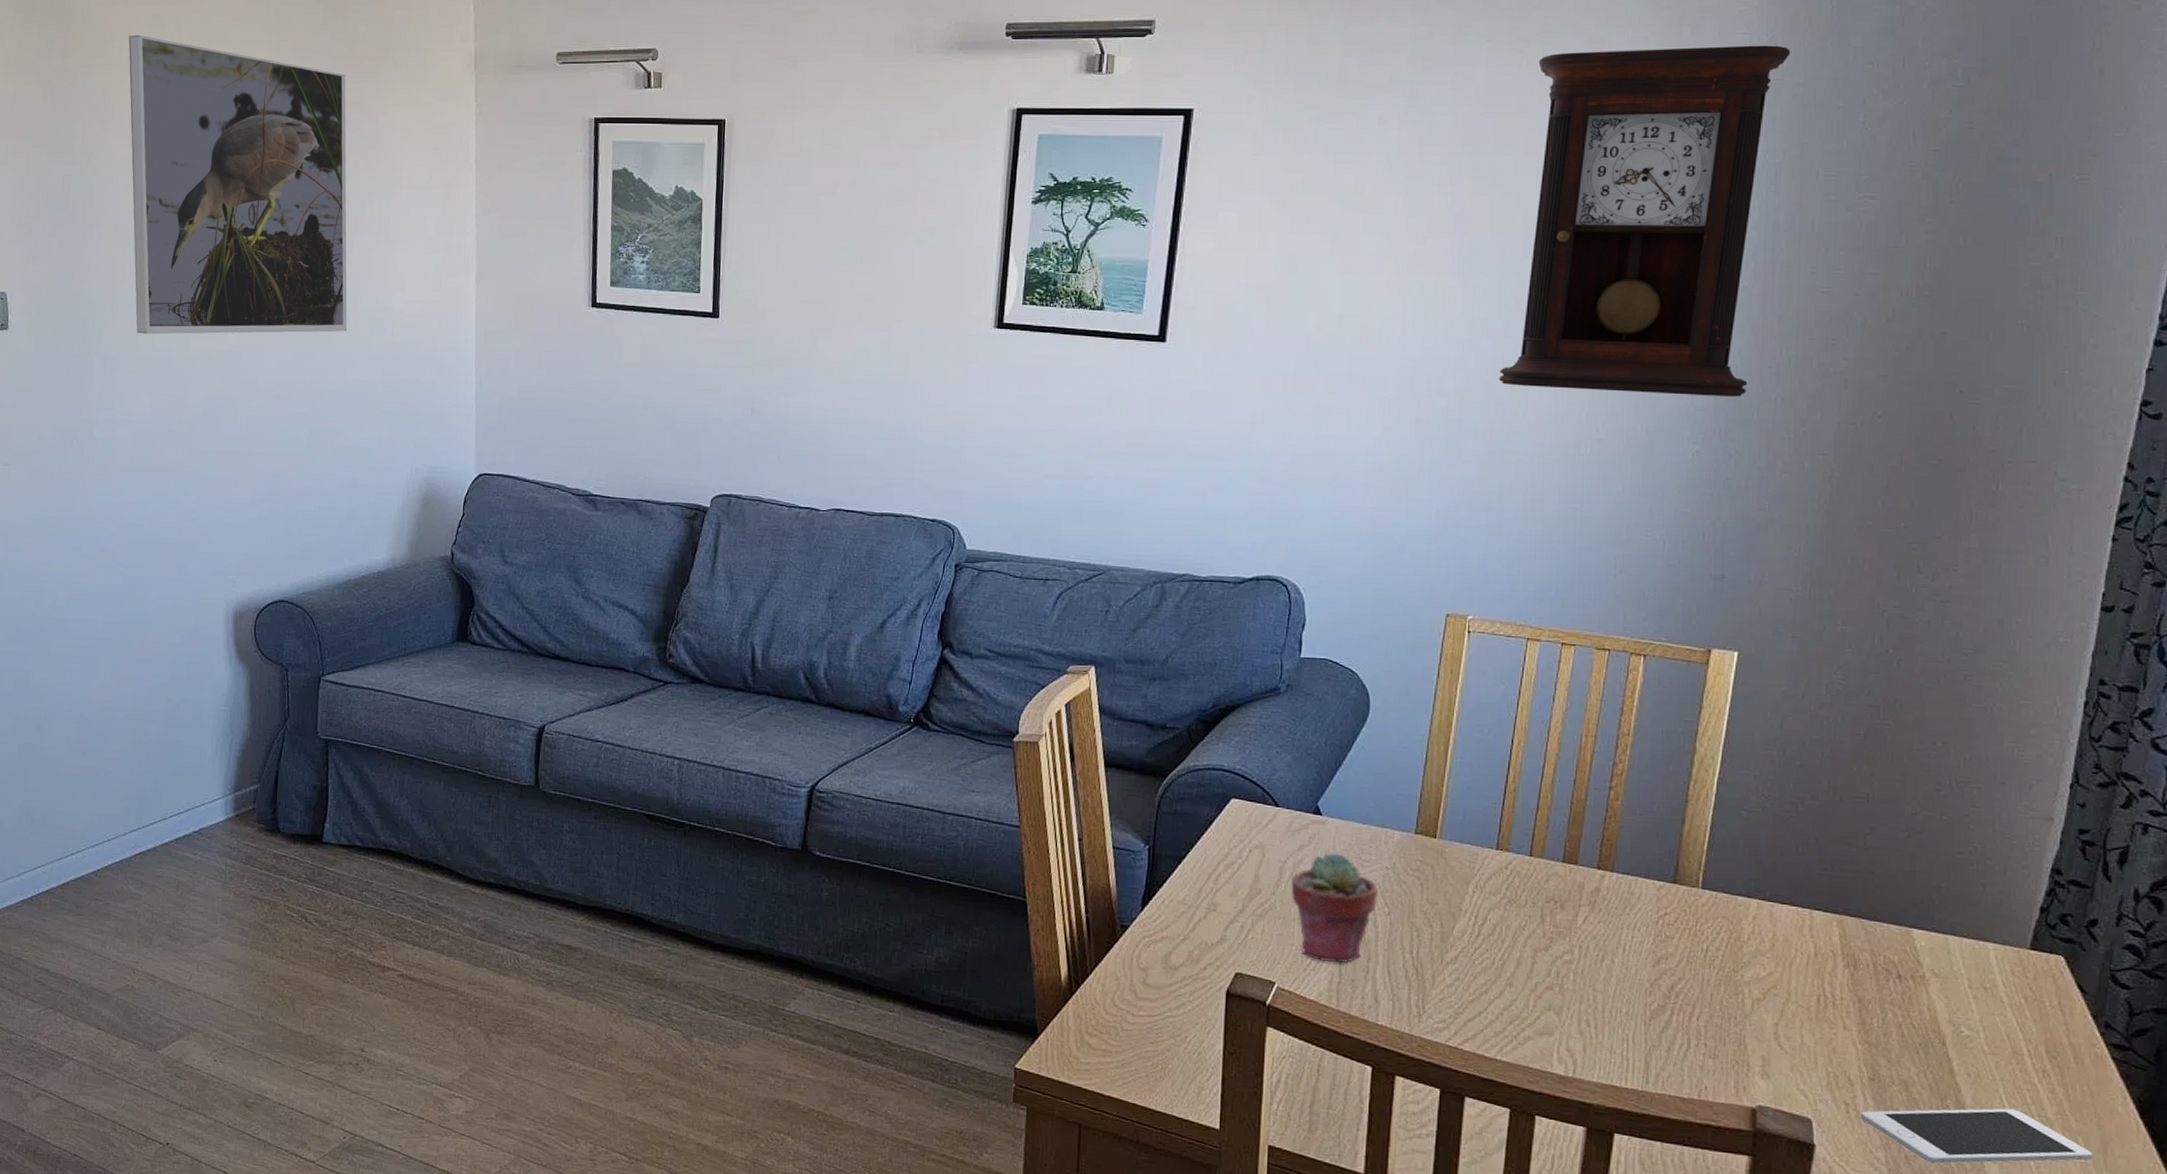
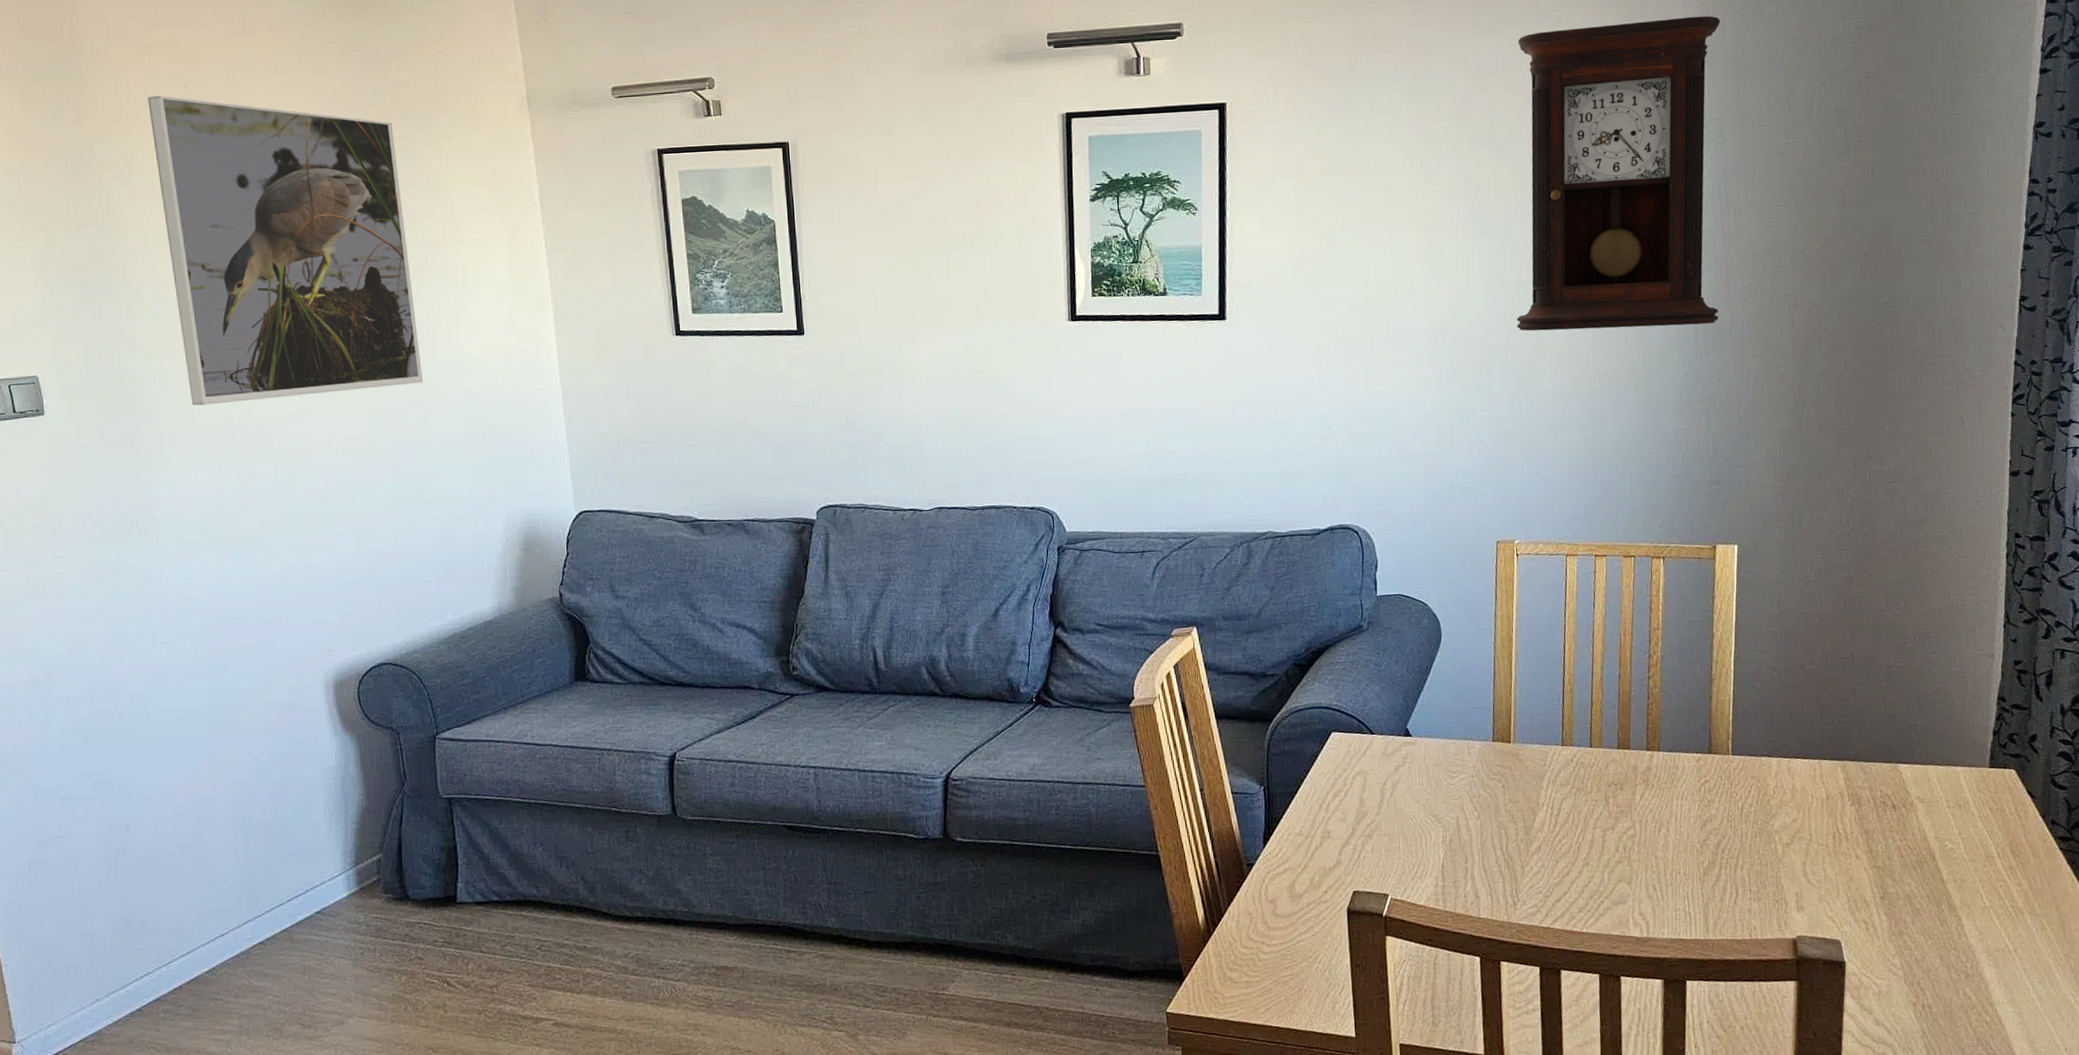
potted succulent: present [1291,852,1379,963] -> none [1392,768,1468,869]
cell phone: present [1860,1108,2093,1164] -> none [1877,904,2055,962]

